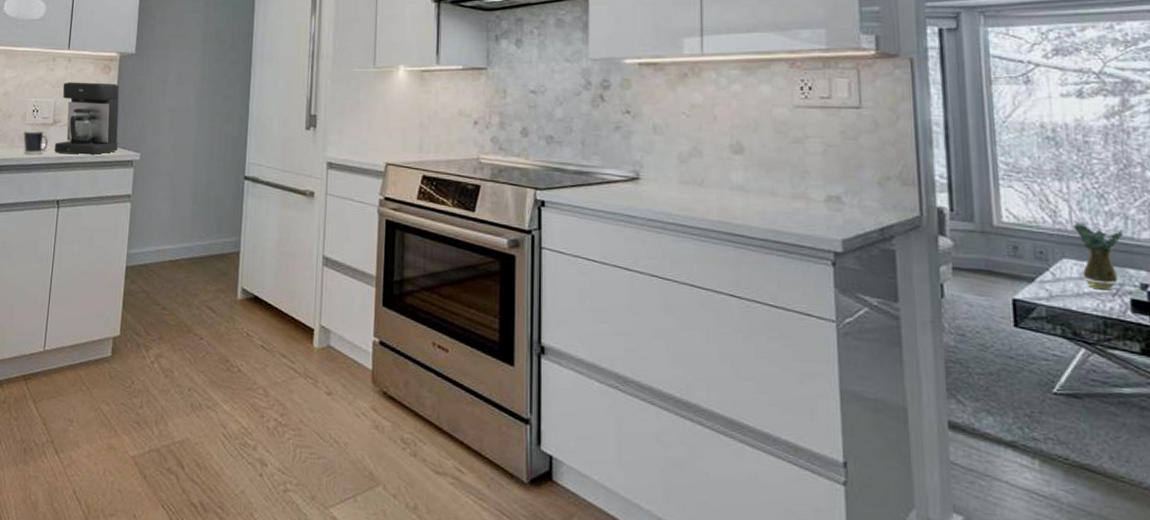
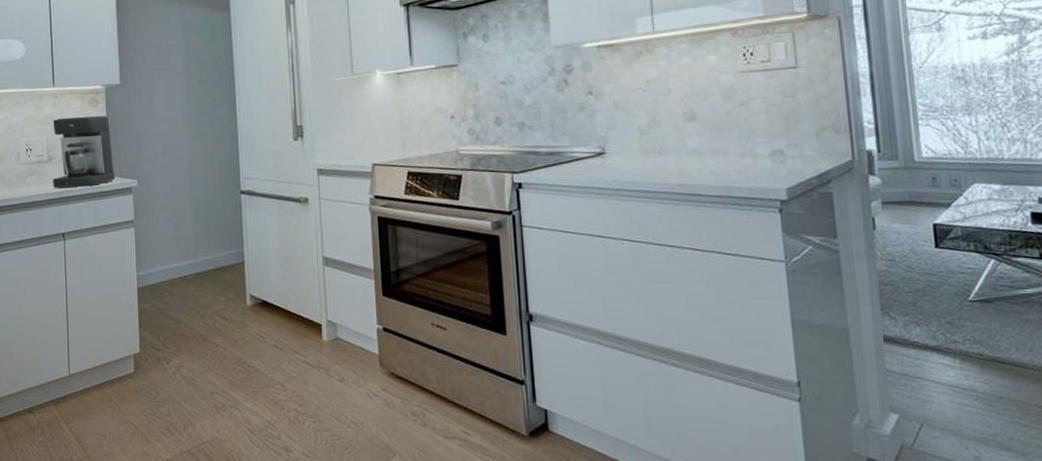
mug: present [23,130,48,154] -> none [20,168,46,192]
vase: present [1073,220,1123,291] -> none [981,149,1023,208]

